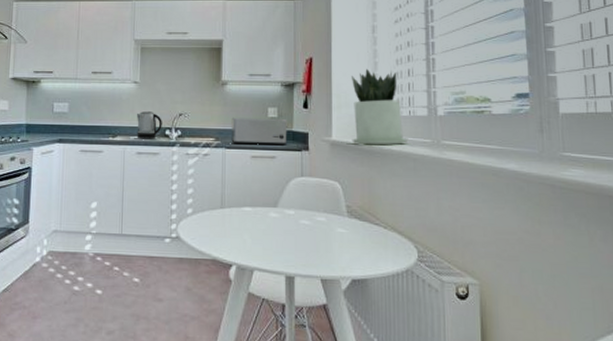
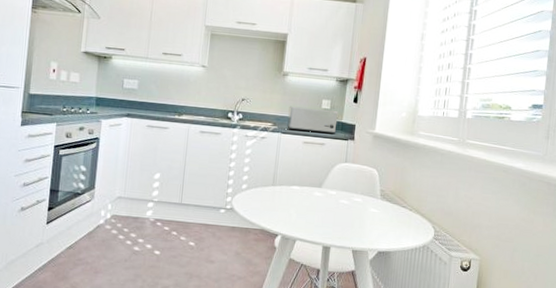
kettle: present [137,111,162,140] -> none [201,94,226,121]
planter: present [351,68,409,146] -> none [392,71,440,141]

